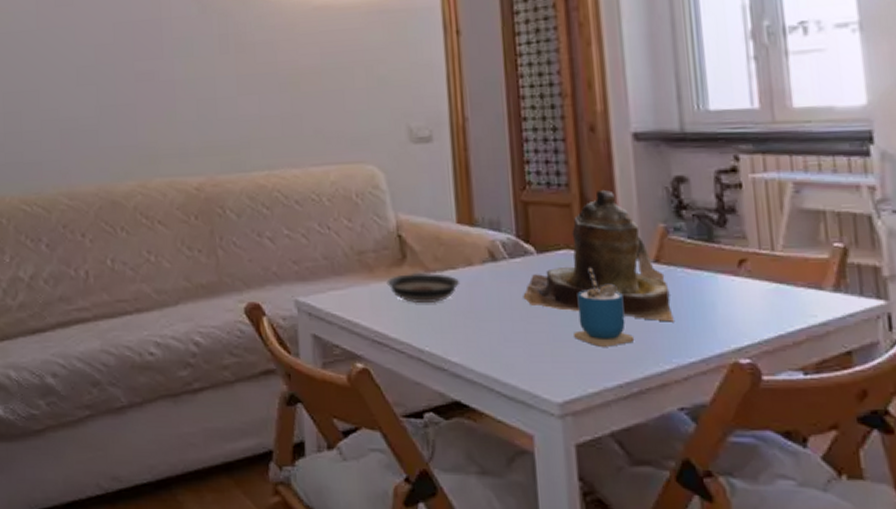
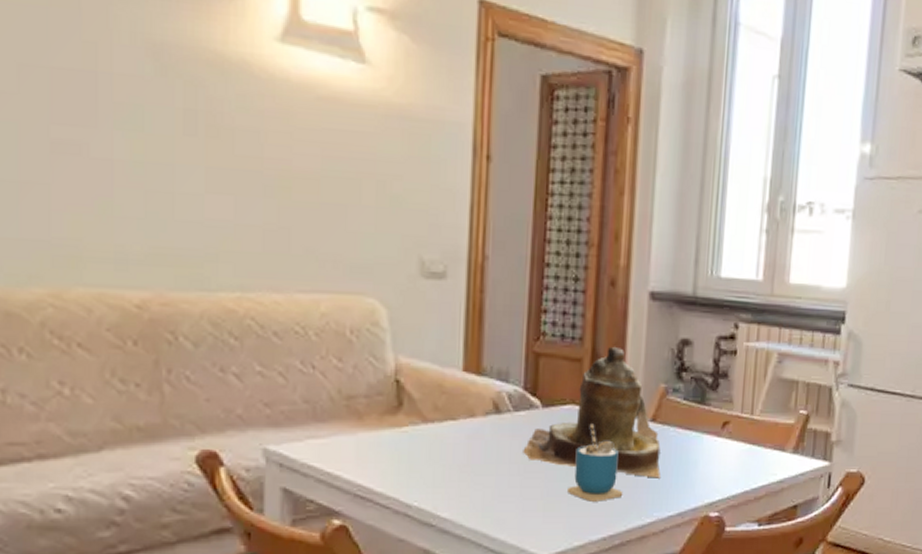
saucer: present [386,272,461,304] -> none [377,422,460,456]

